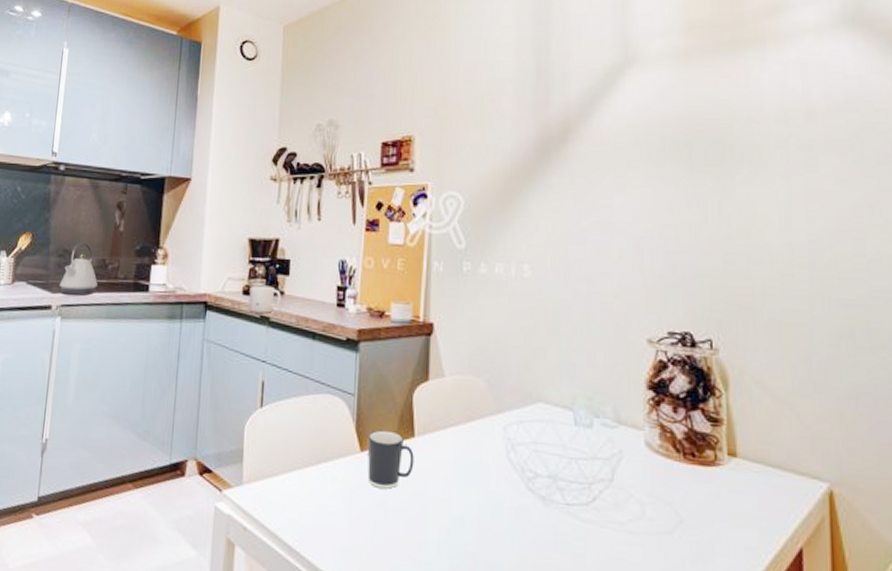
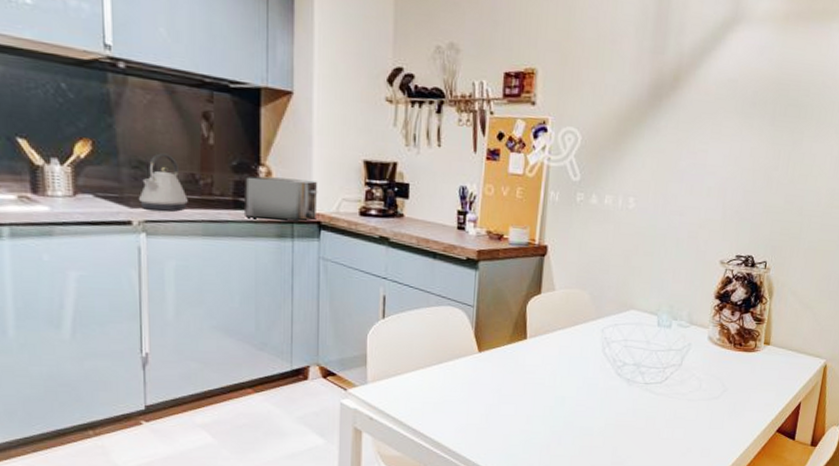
toaster: none [141,258,207,303] -> present [243,175,318,223]
mug: present [248,285,281,314] -> none [366,207,401,235]
mug: present [367,429,414,489] -> none [484,334,526,380]

